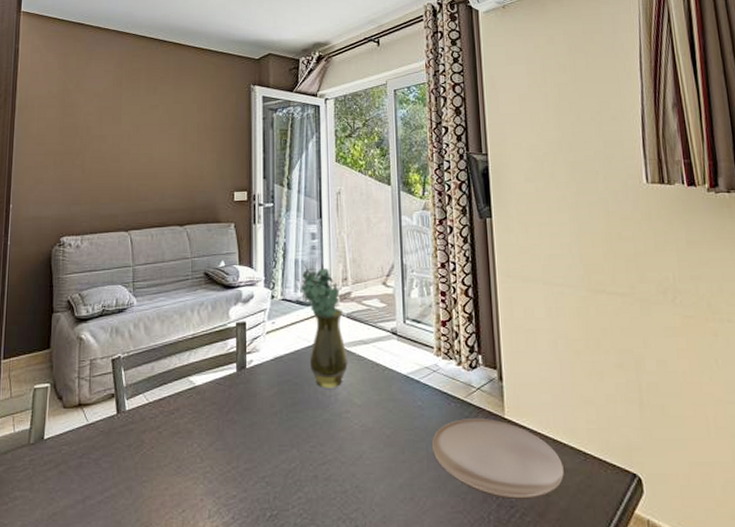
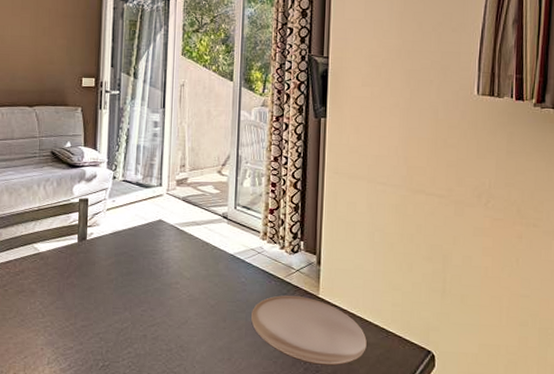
vase: present [300,264,348,388] -> none [140,149,181,262]

